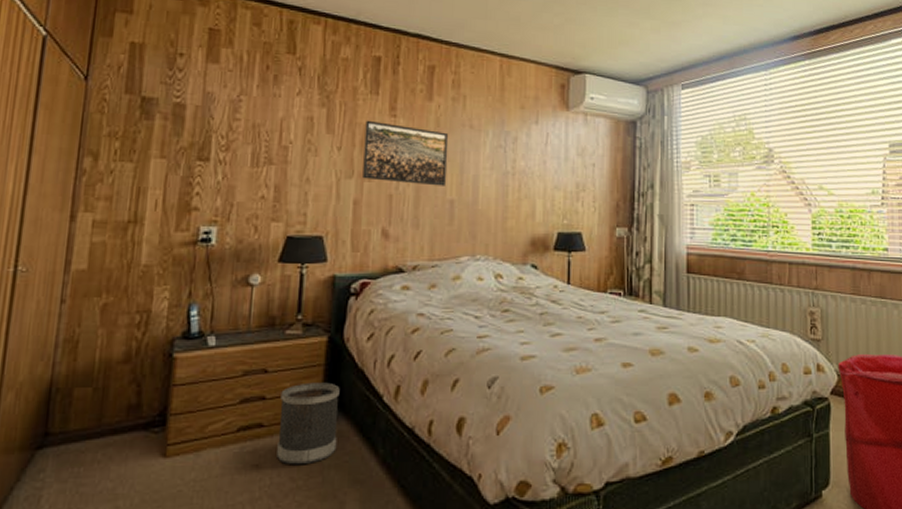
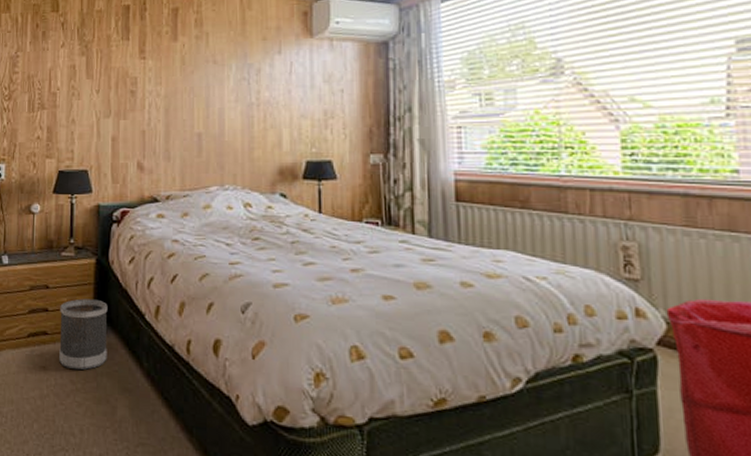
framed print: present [362,120,449,186] -> none [119,64,194,121]

